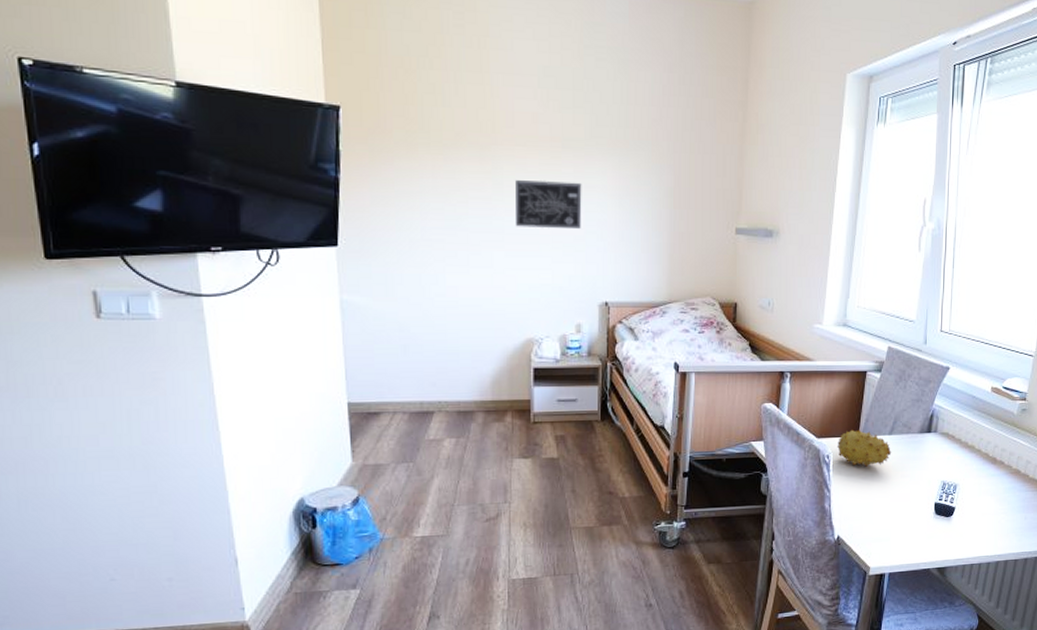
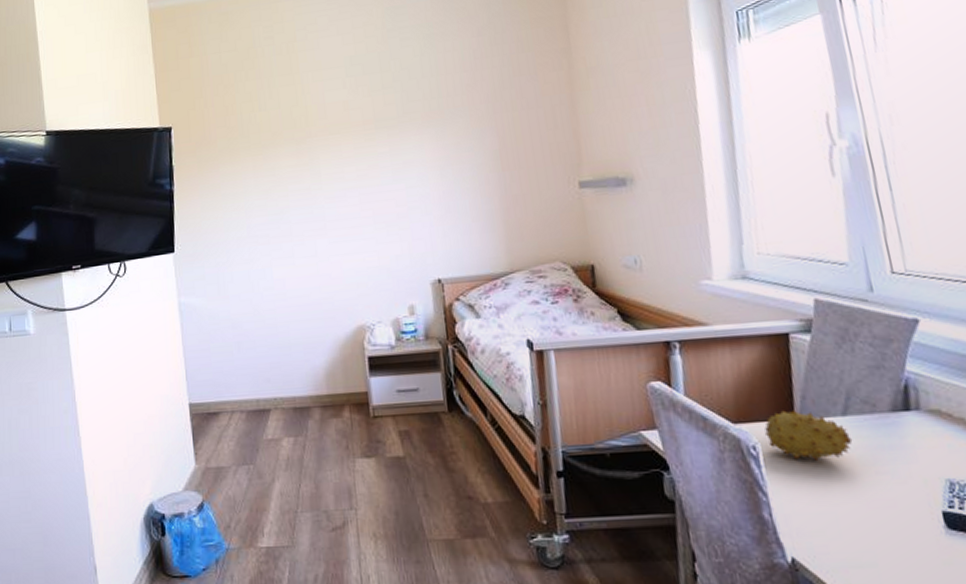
wall art: present [515,180,582,228] -> none [332,160,403,213]

